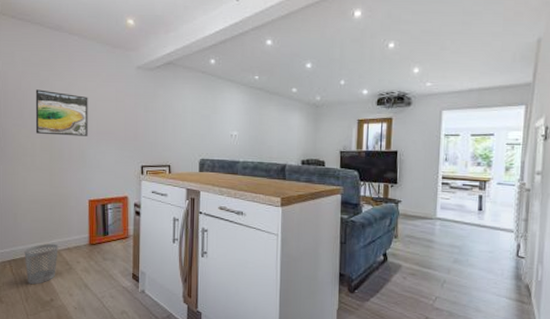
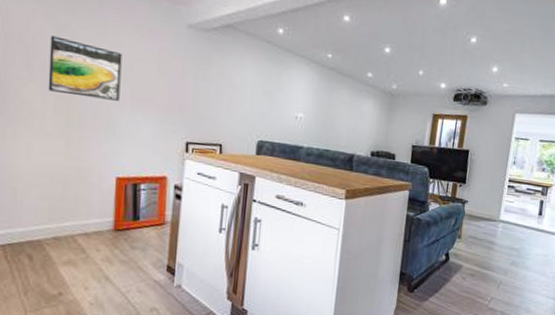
wastebasket: present [24,243,58,284] -> none [24,226,73,275]

